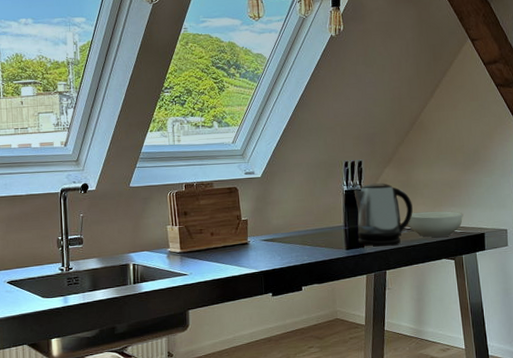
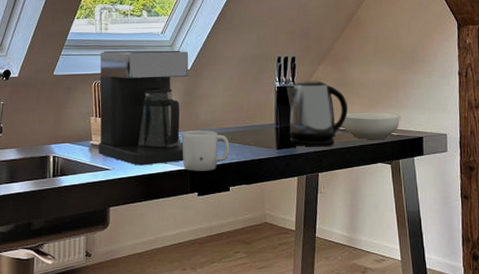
coffee maker: none [174,158,260,270] -> present [98,50,188,166]
mug: none [254,234,302,274] -> present [181,130,230,171]

